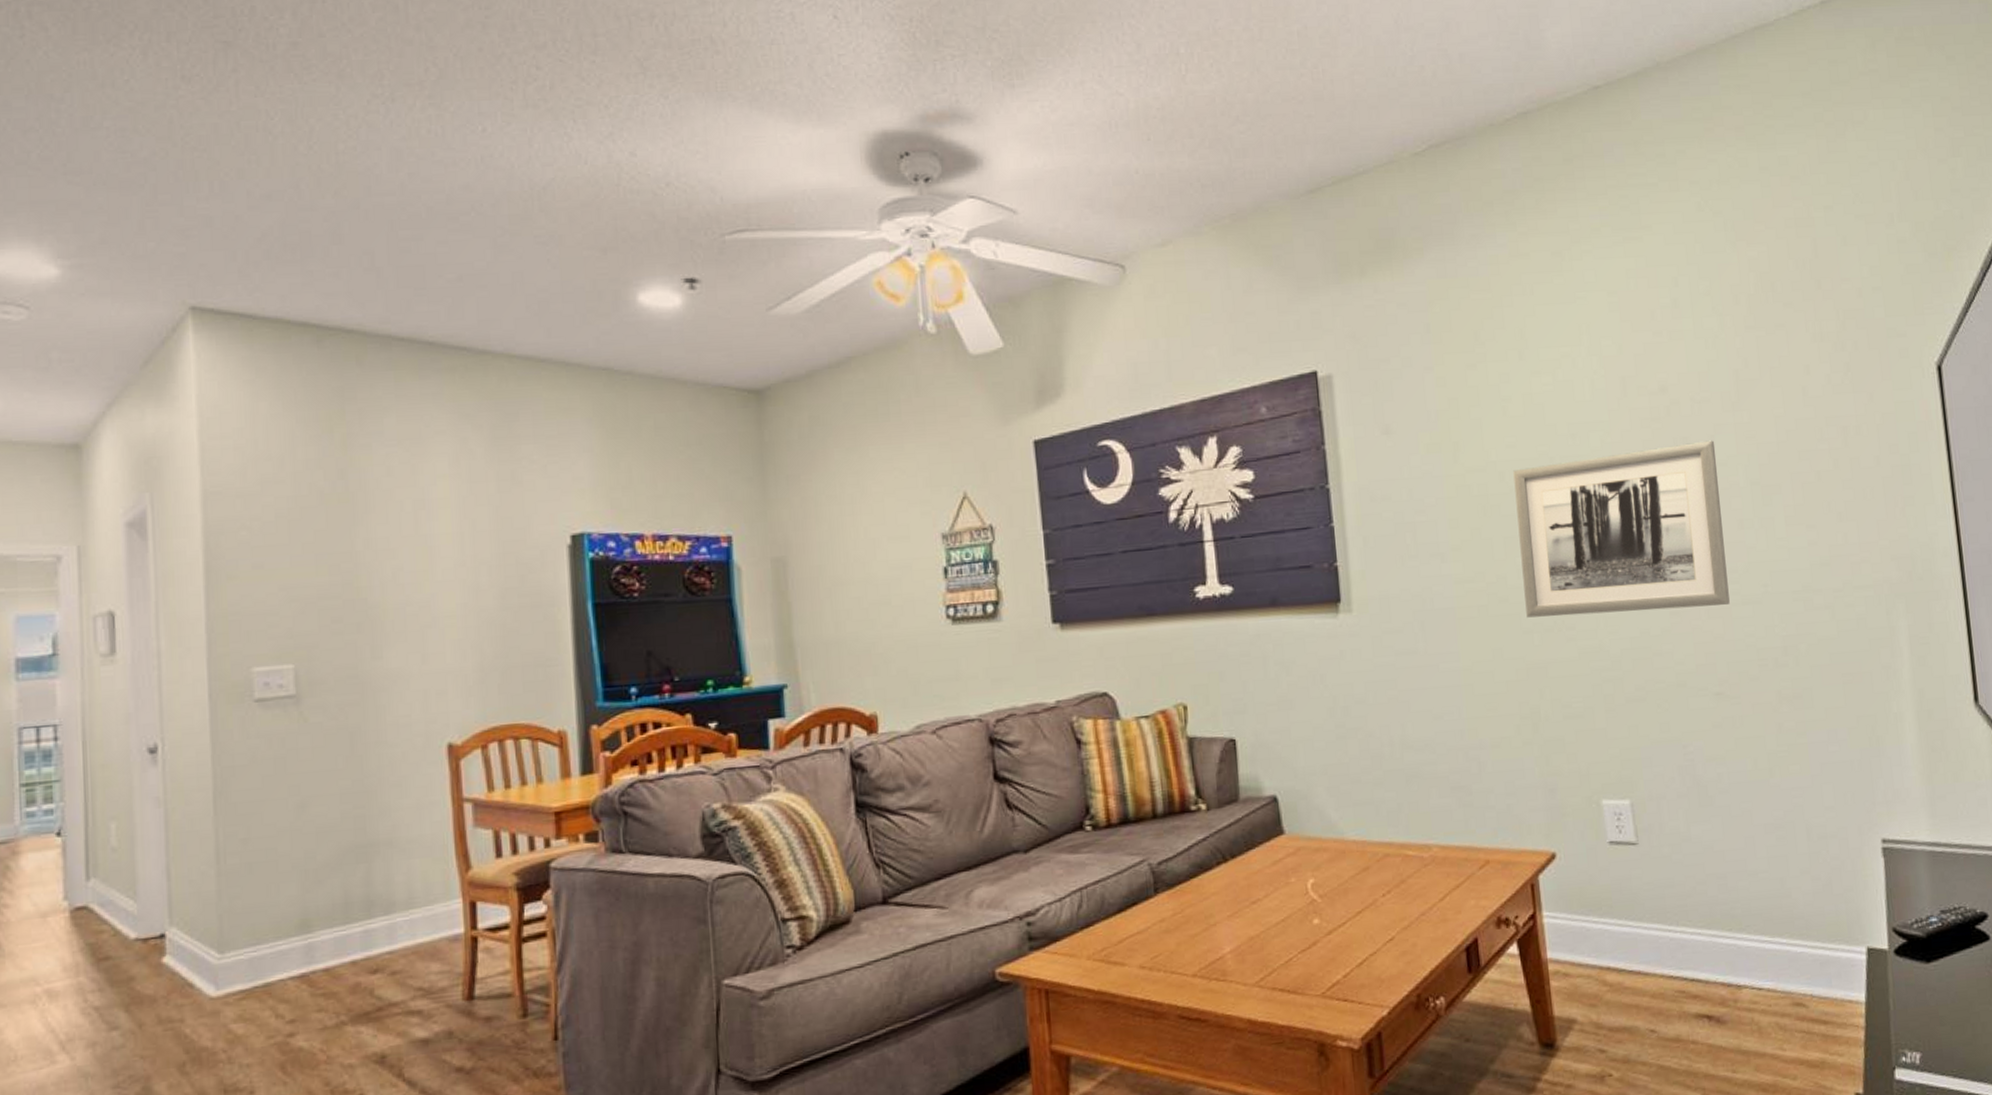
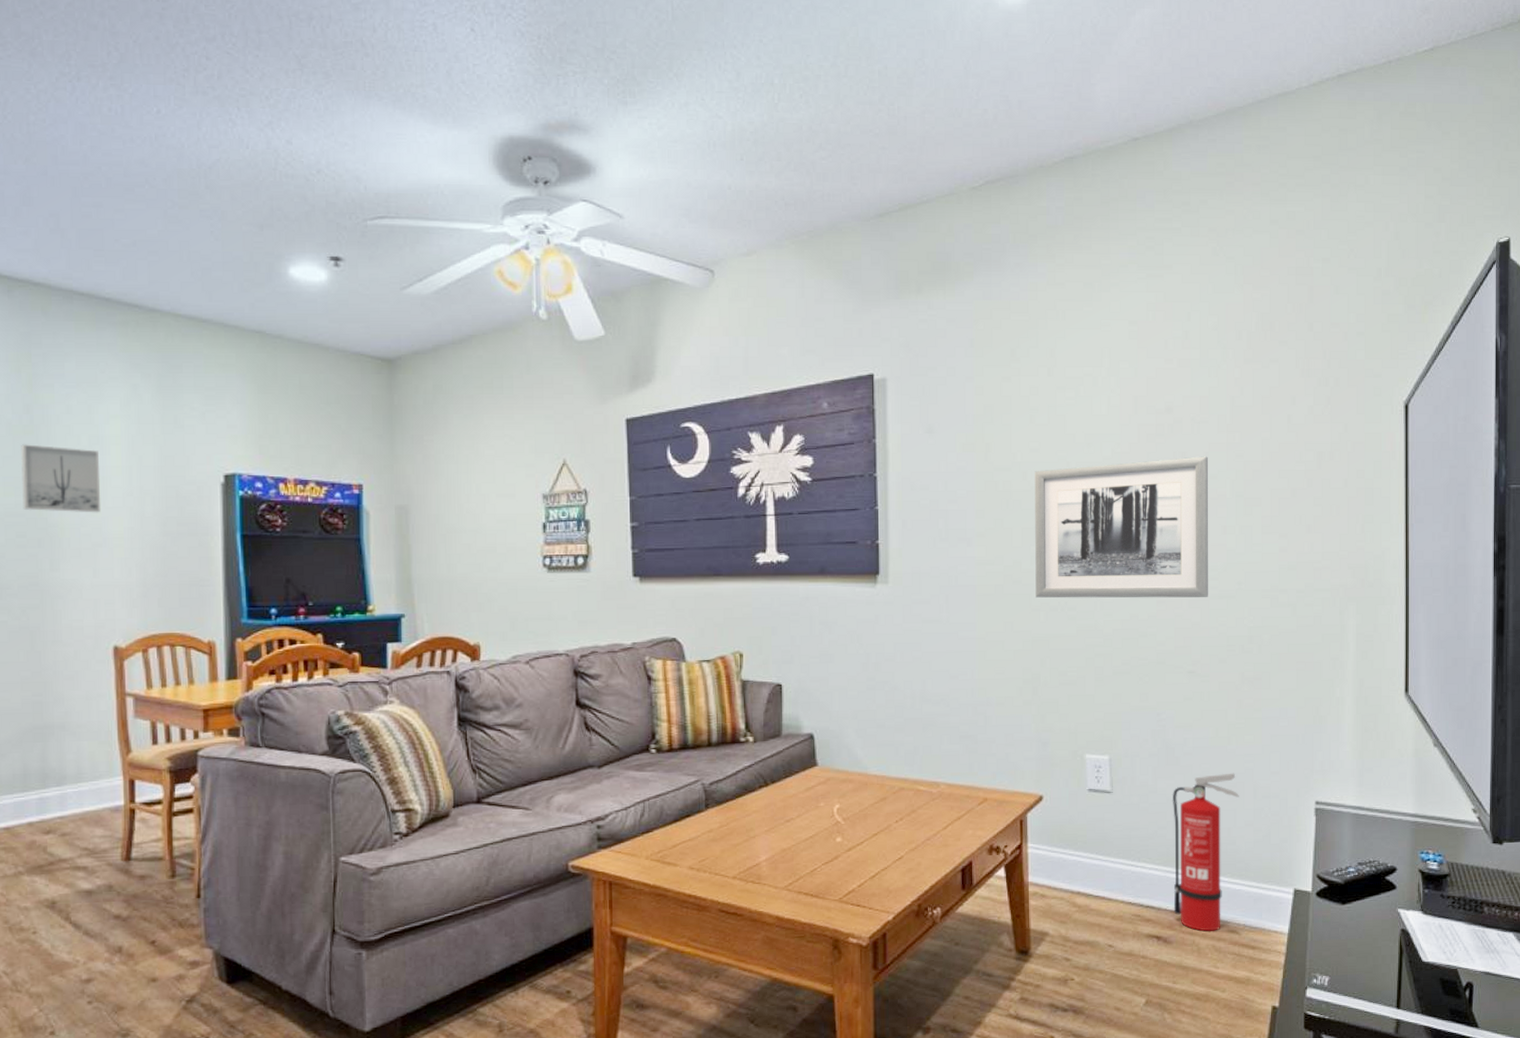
wall art: none [335,514,430,591] -> present [21,444,101,513]
fire extinguisher: none [1710,811,1790,1006] -> present [1172,773,1239,932]

